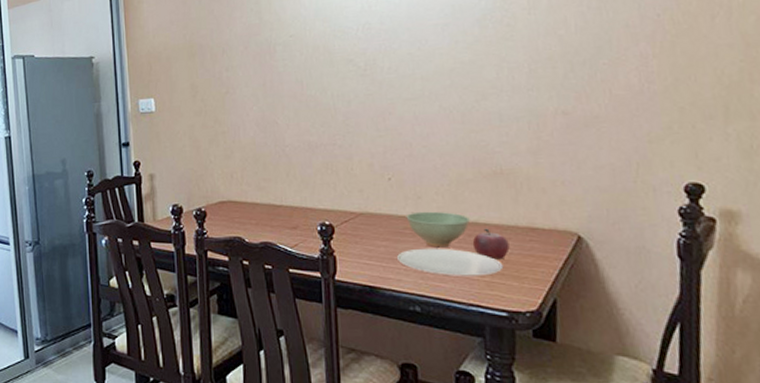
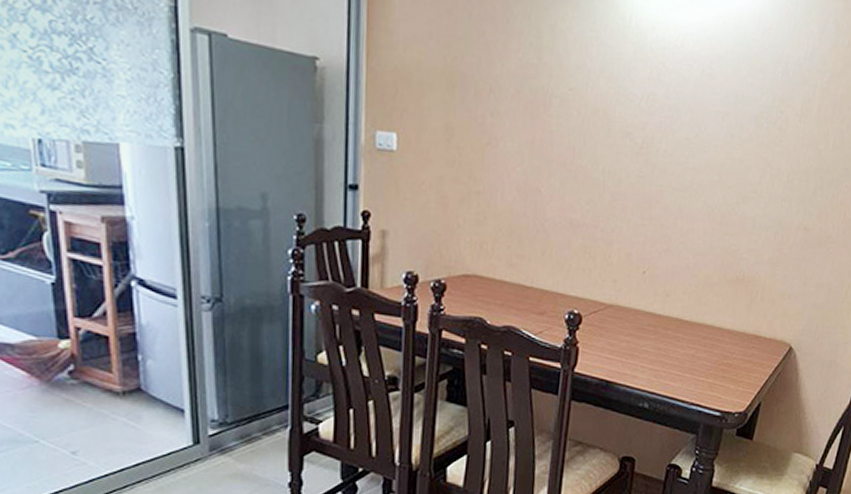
plate: present [397,248,504,276] -> none [637,346,726,378]
bowl: present [406,211,470,248] -> none [652,309,708,348]
fruit: present [472,228,510,260] -> none [704,332,735,363]

